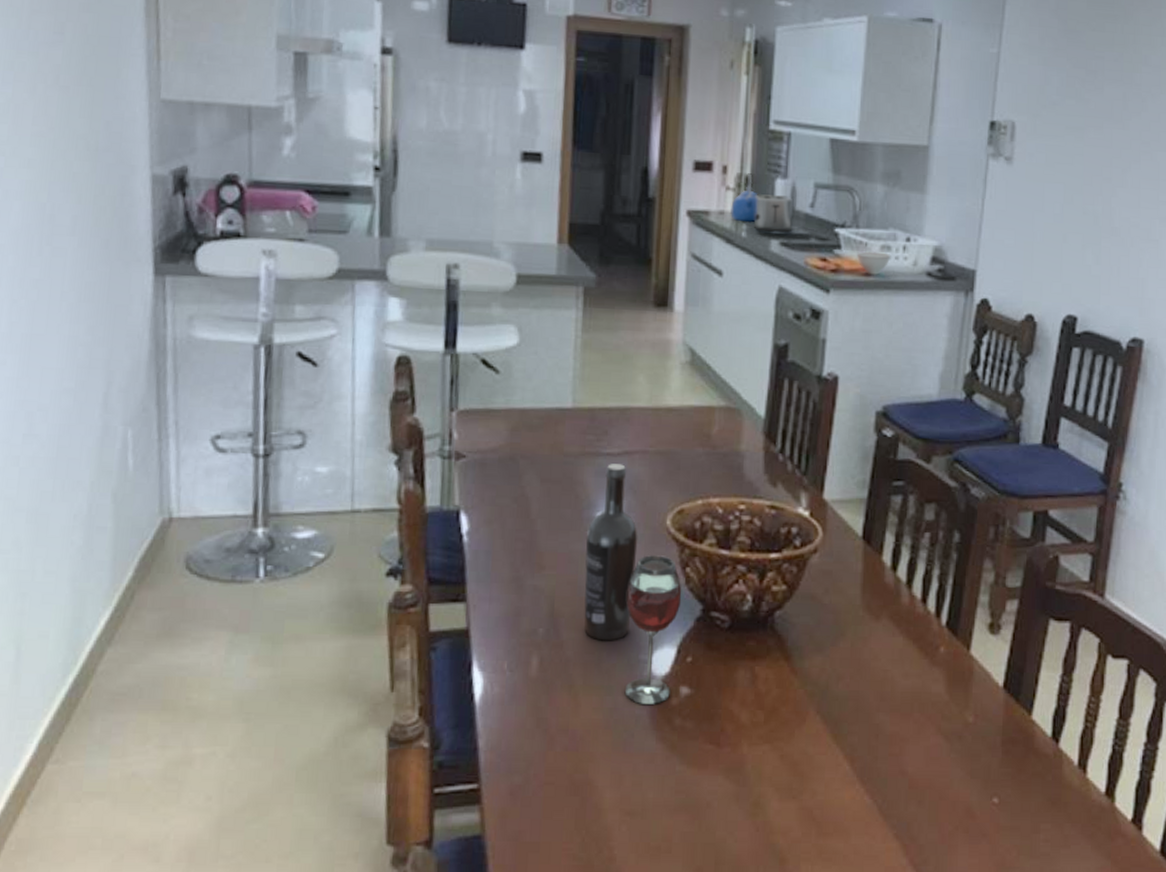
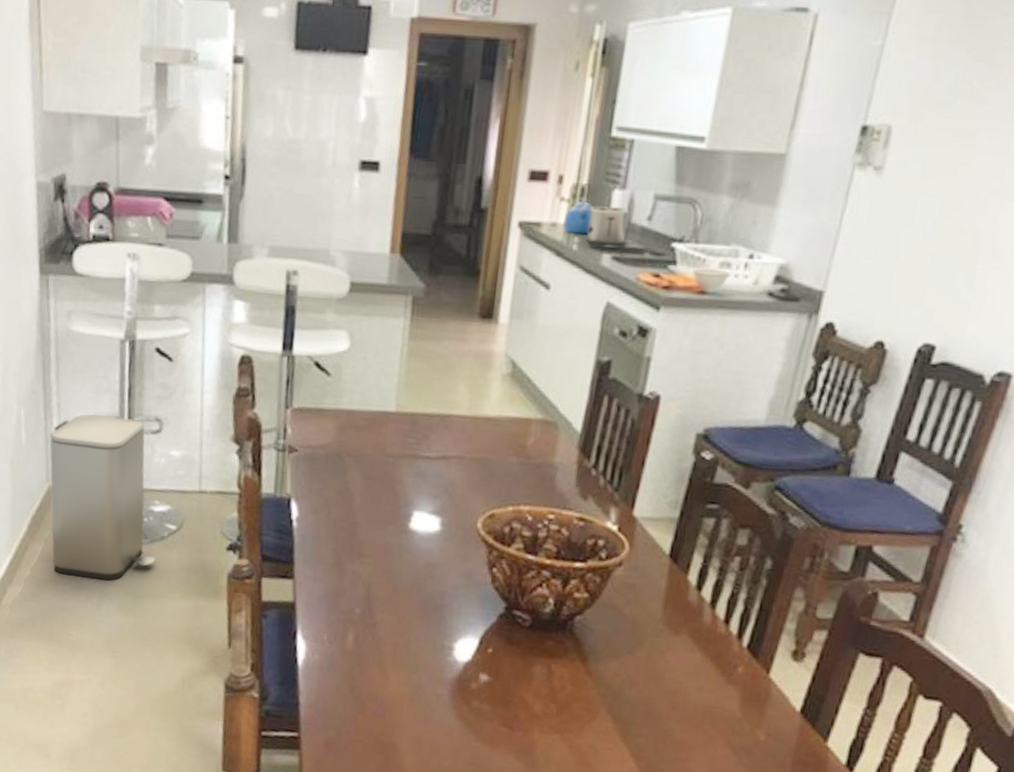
pedal bin: none [164,431,300,627] -> present [49,414,156,581]
wine bottle: present [583,464,638,641] -> none [395,466,450,627]
wineglass: present [626,555,682,704] -> none [430,553,488,686]

